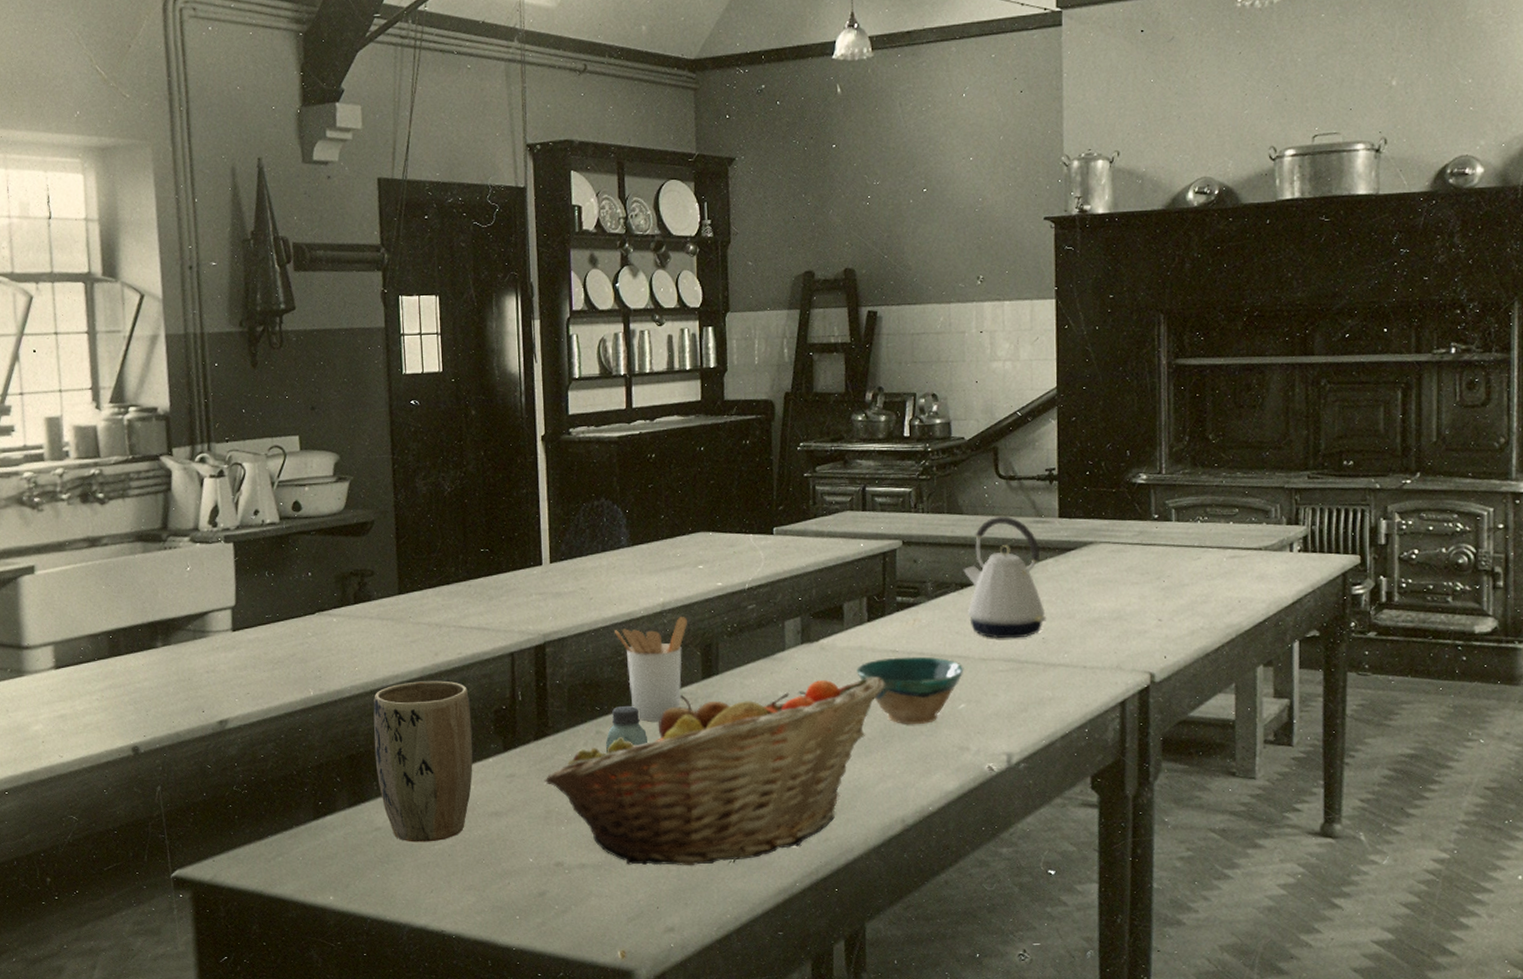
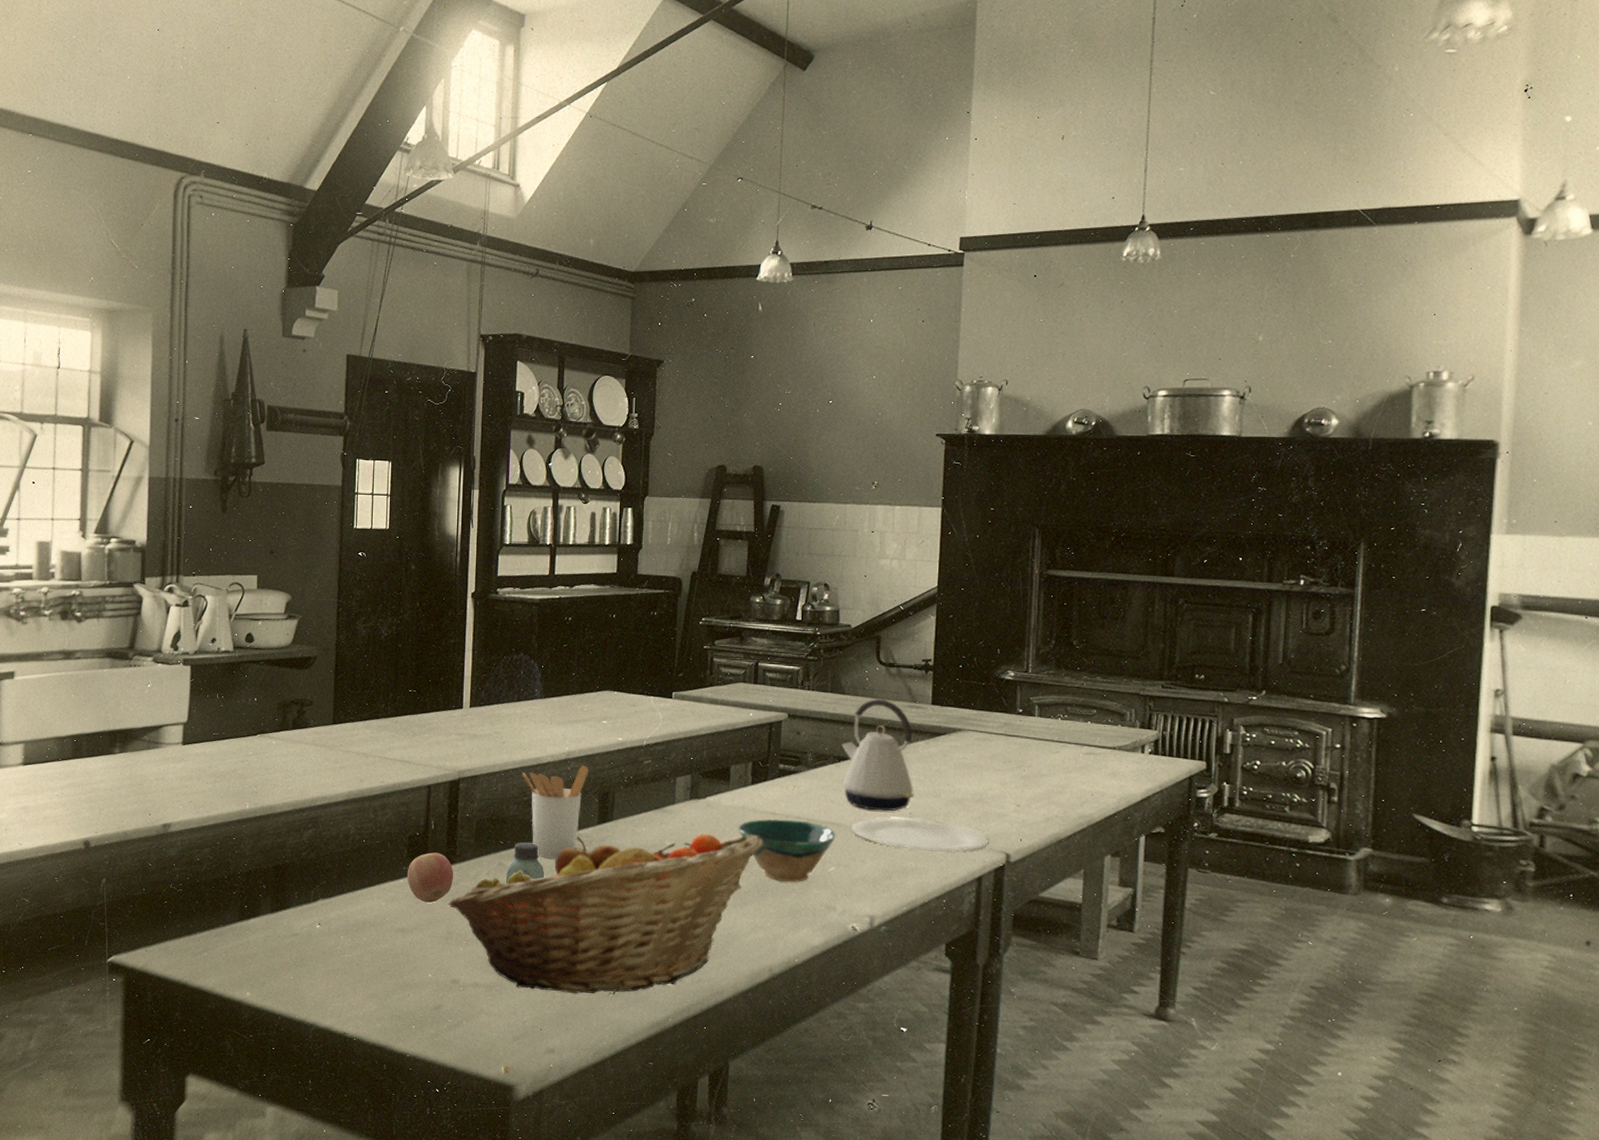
plant pot: present [373,680,473,842] -> none [298,804,388,951]
apple: none [495,726,548,781] -> present [406,852,454,903]
plate: none [979,645,1131,678] -> present [851,818,989,852]

